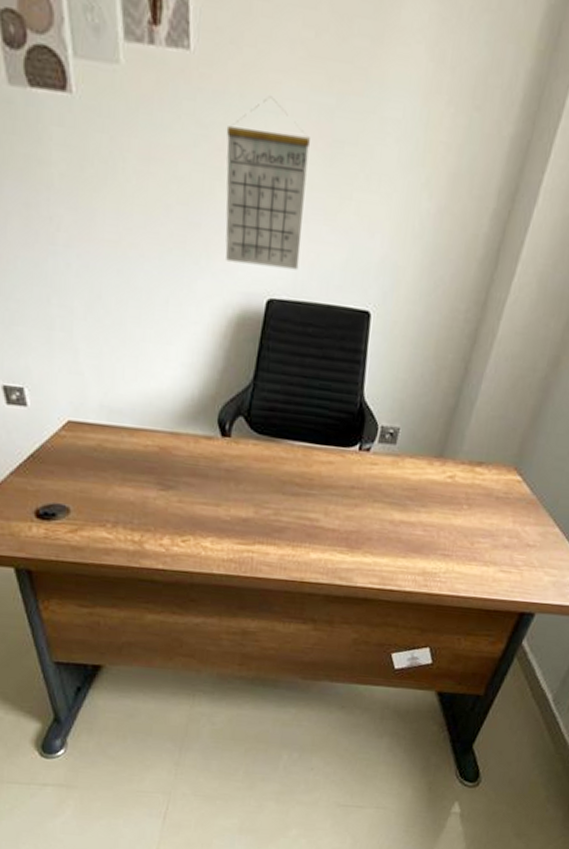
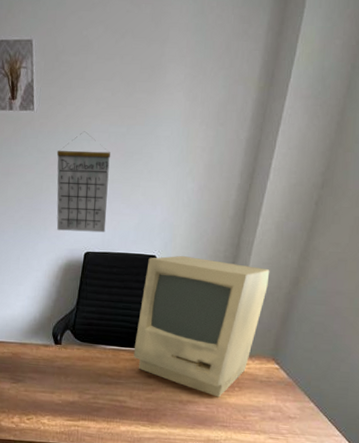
computer monitor: none [331,313,524,518] -> present [133,255,270,398]

